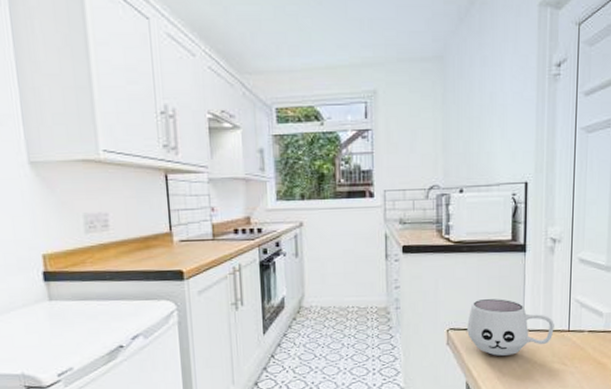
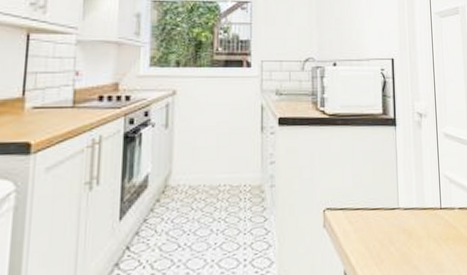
mug: present [467,299,554,356] -> none [344,175,427,239]

